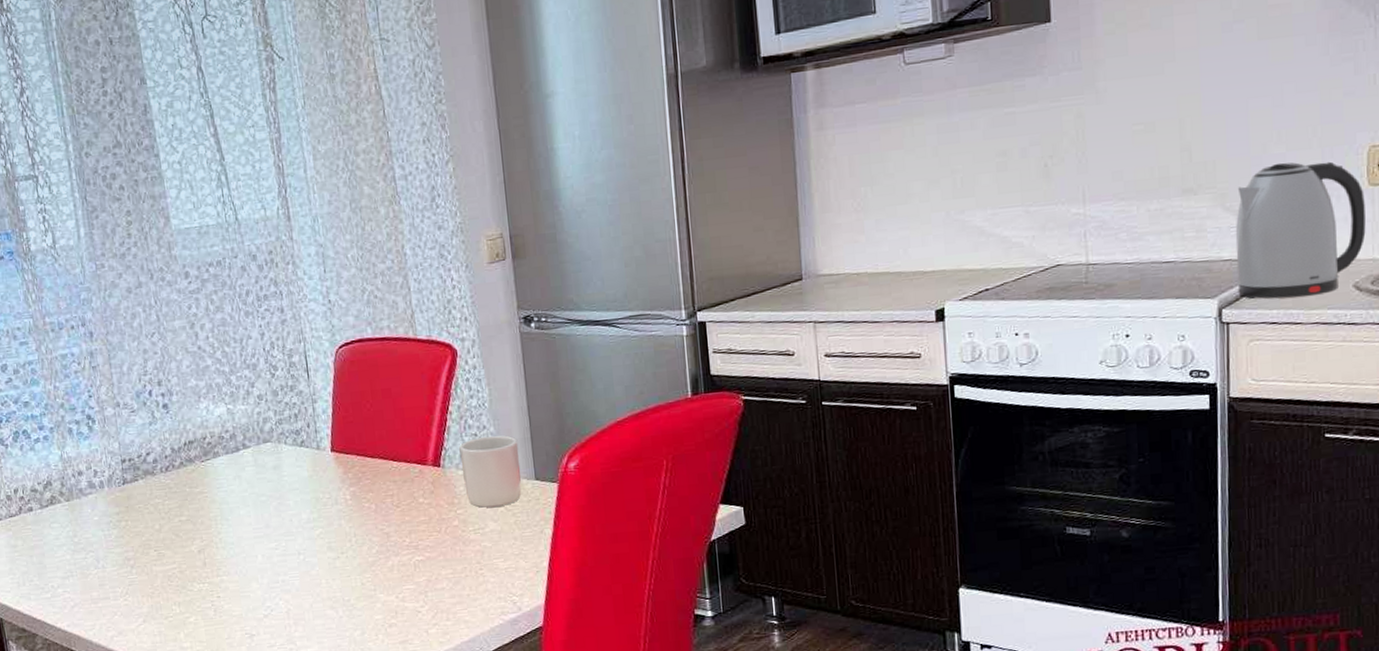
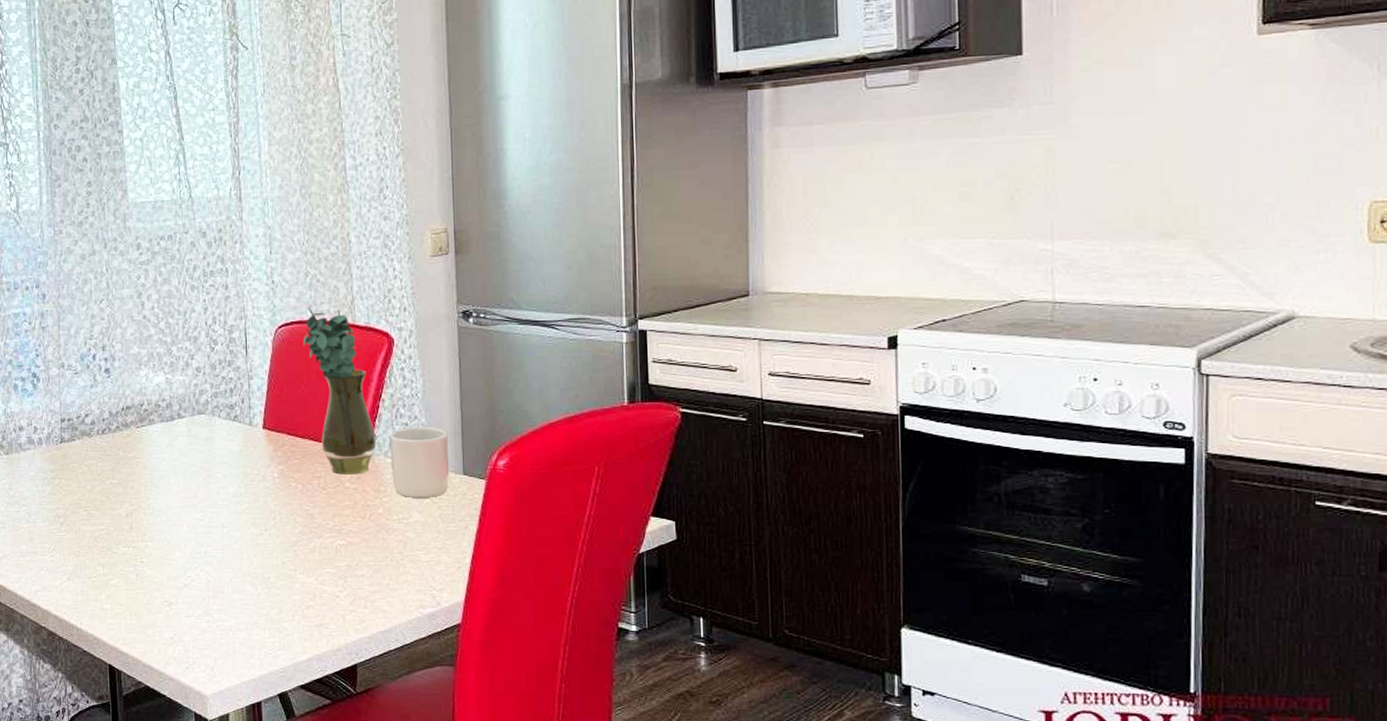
vase: none [365,324,447,491] -> present [302,307,377,475]
kettle: present [1235,161,1366,299] -> none [1218,212,1365,355]

